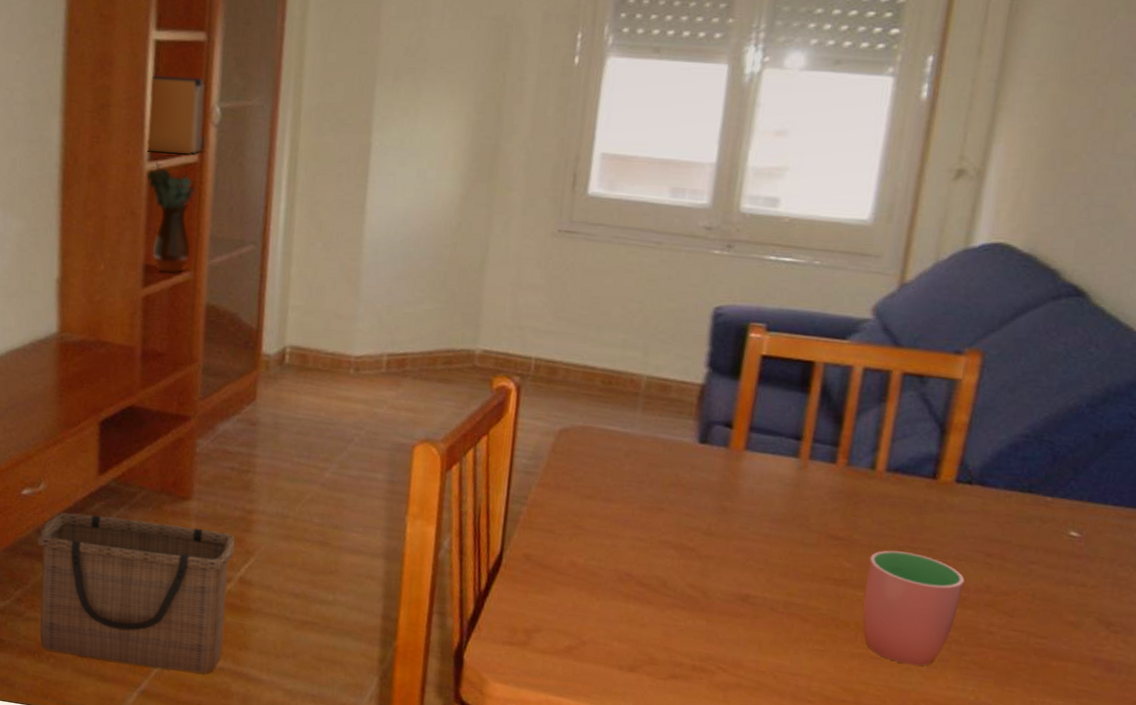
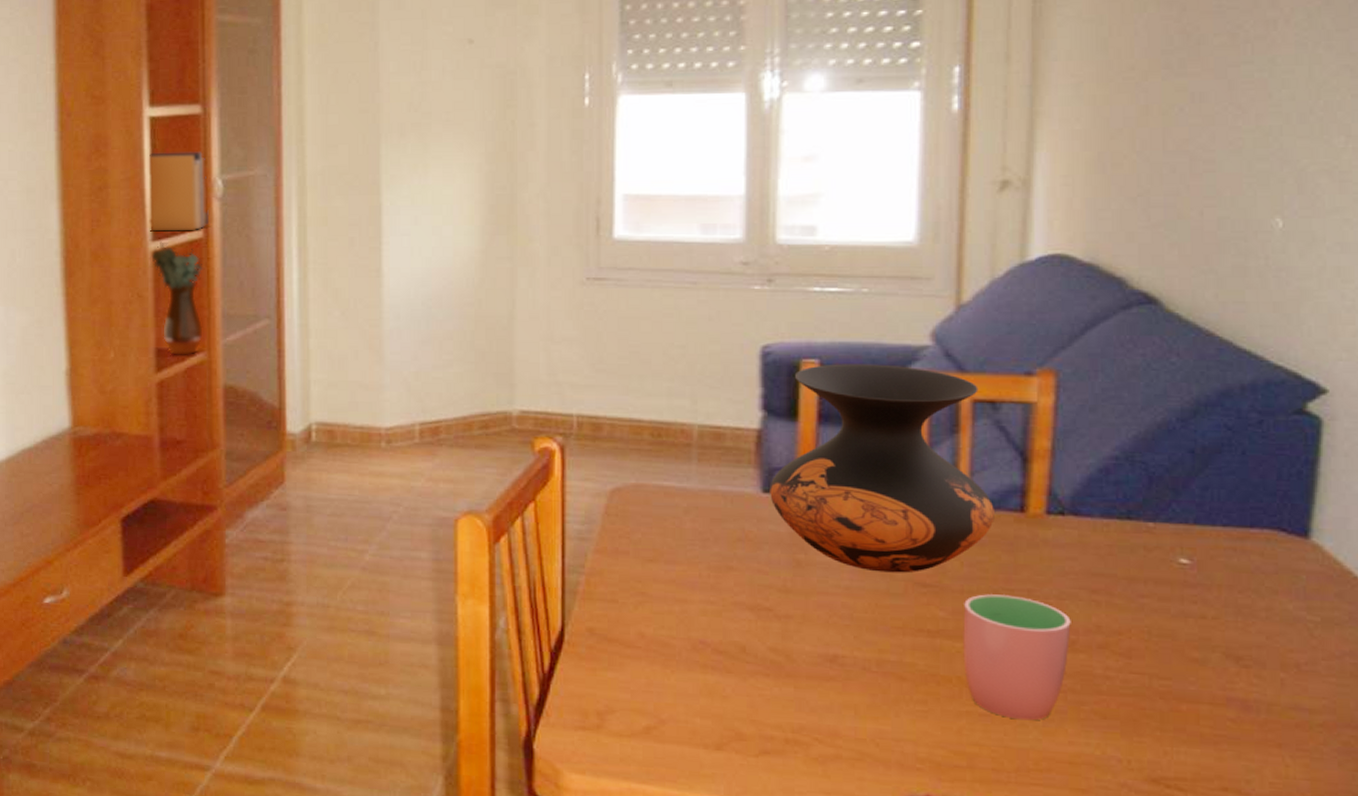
basket: present [37,512,235,674] -> none [63,619,276,787]
vase: none [705,329,910,526] -> present [770,364,994,573]

